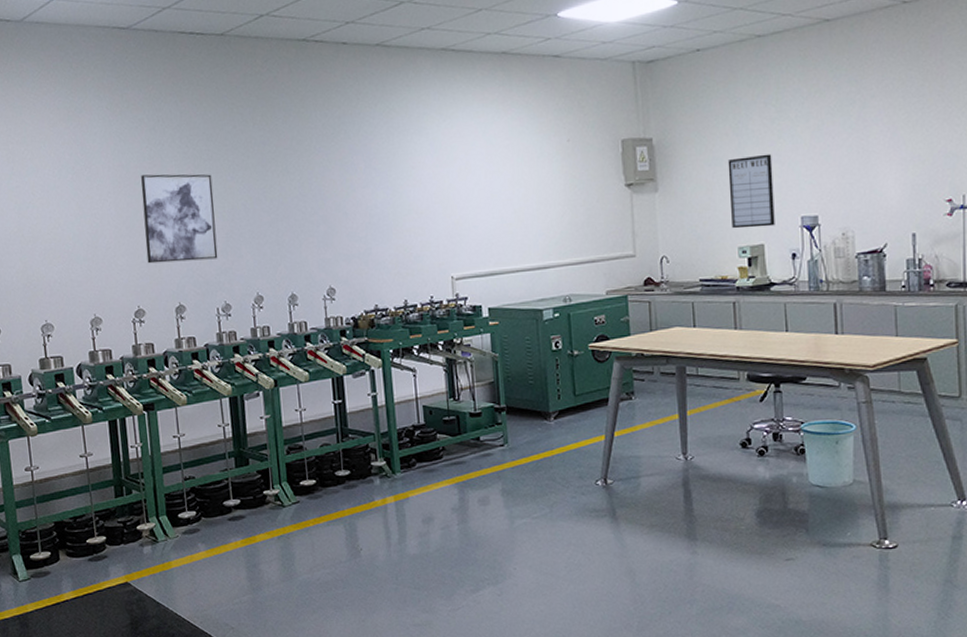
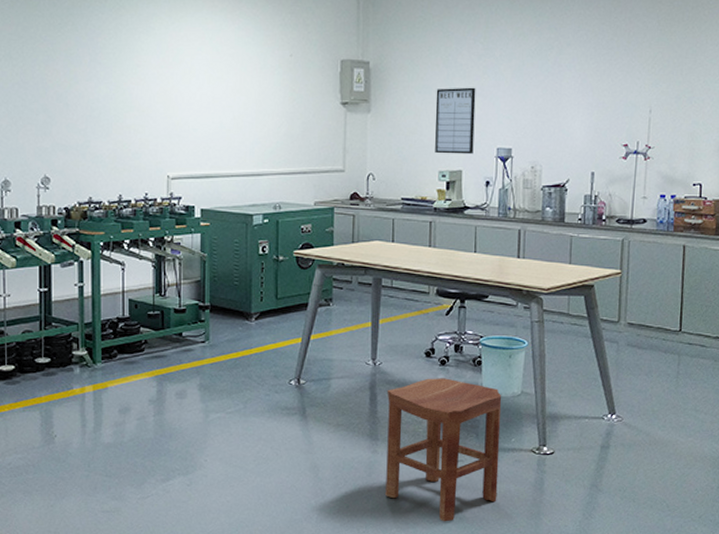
stool: none [702,470,836,627] -> present [384,378,502,522]

